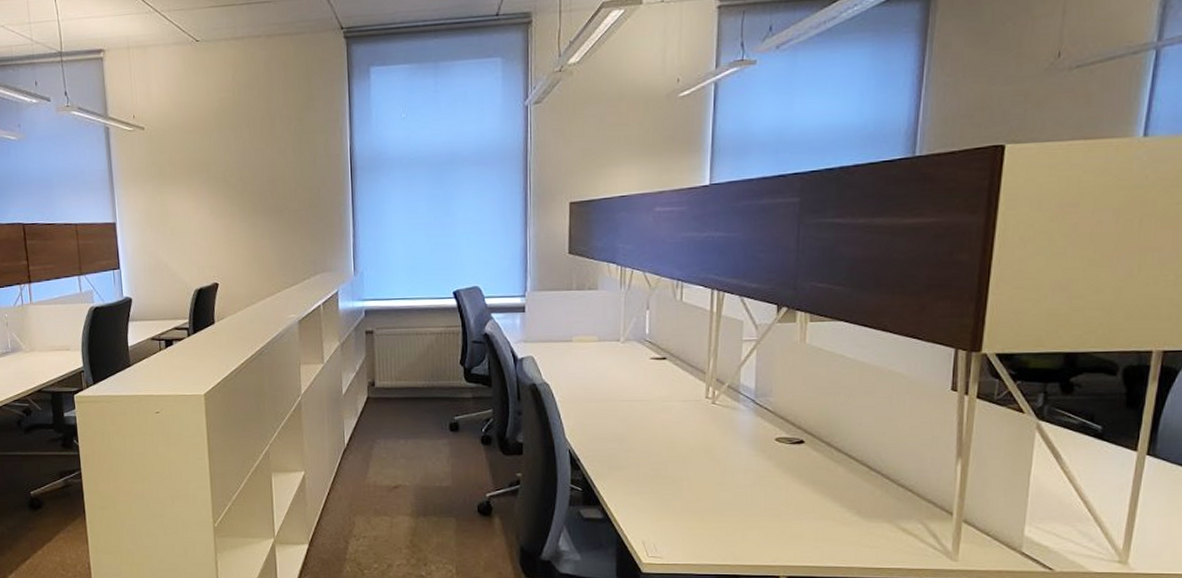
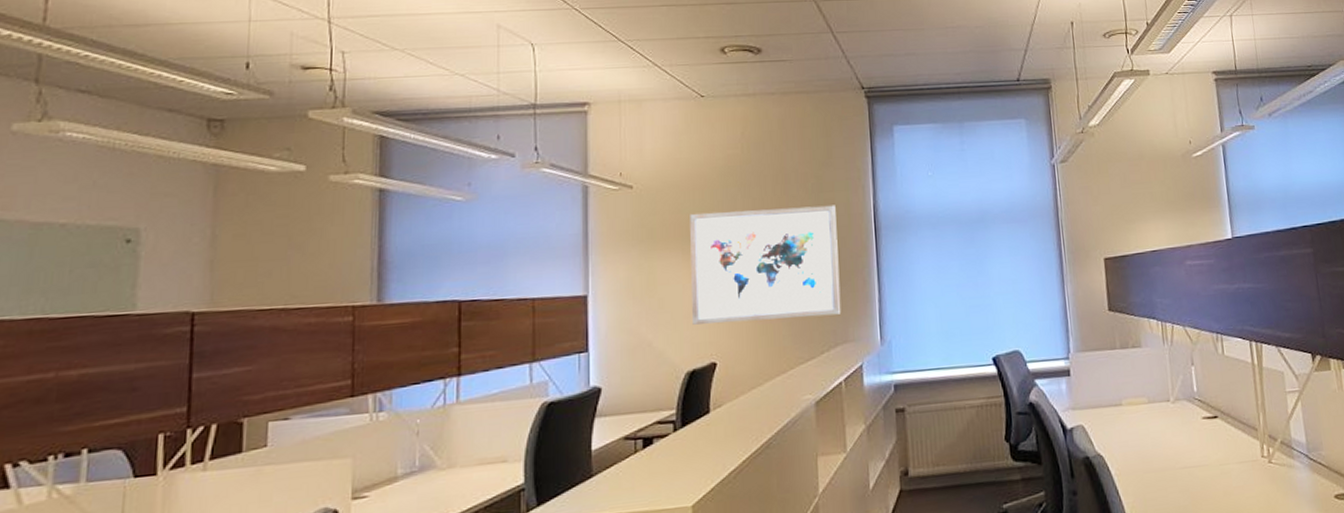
wall art: none [192,146,320,251] -> present [690,205,841,325]

